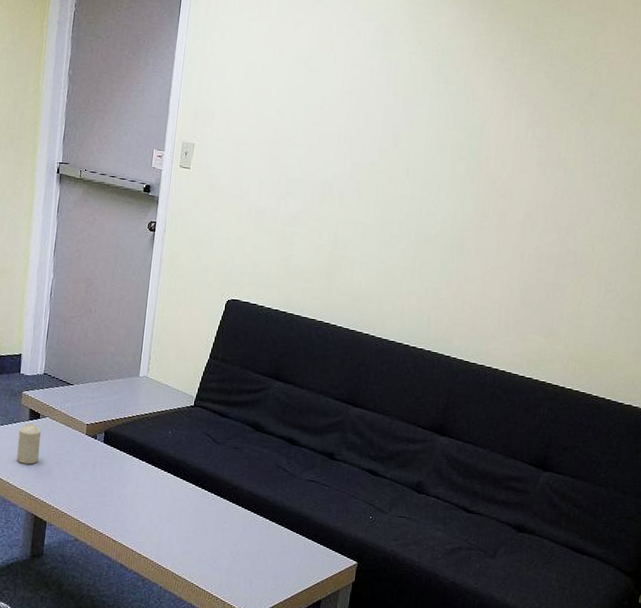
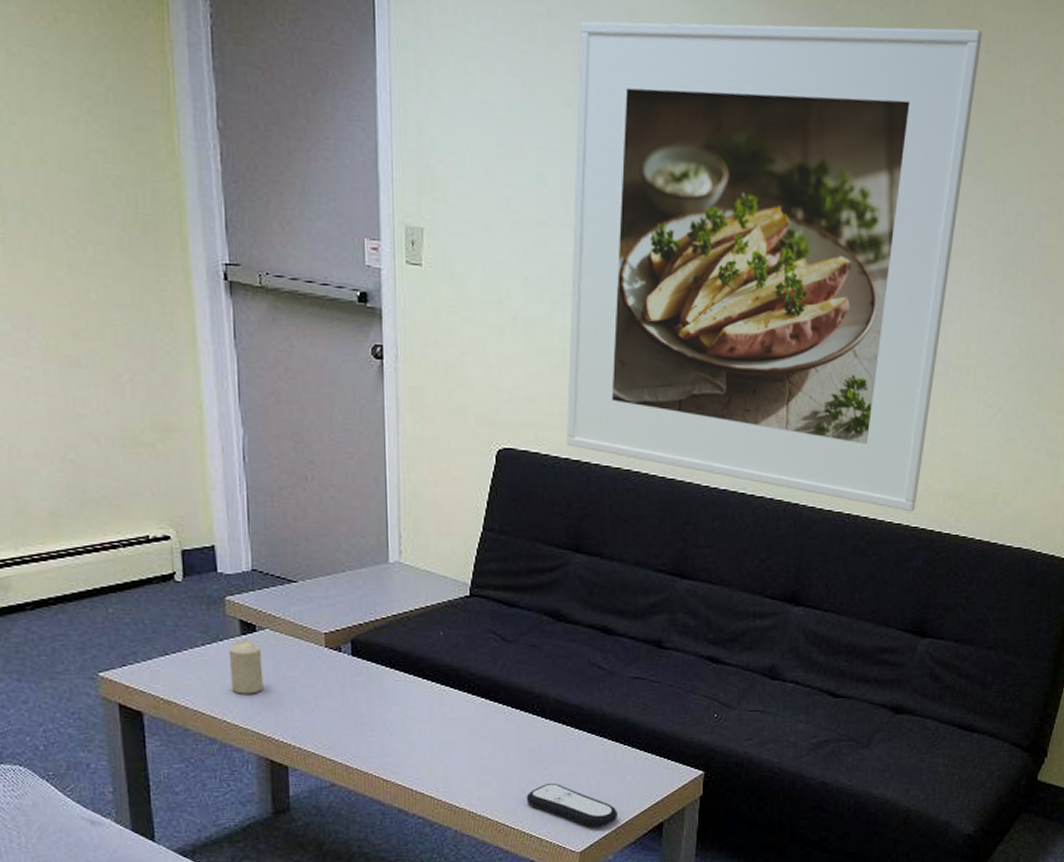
remote control: none [217,558,286,598] -> present [526,784,617,828]
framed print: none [278,10,615,370] -> present [567,21,982,512]

